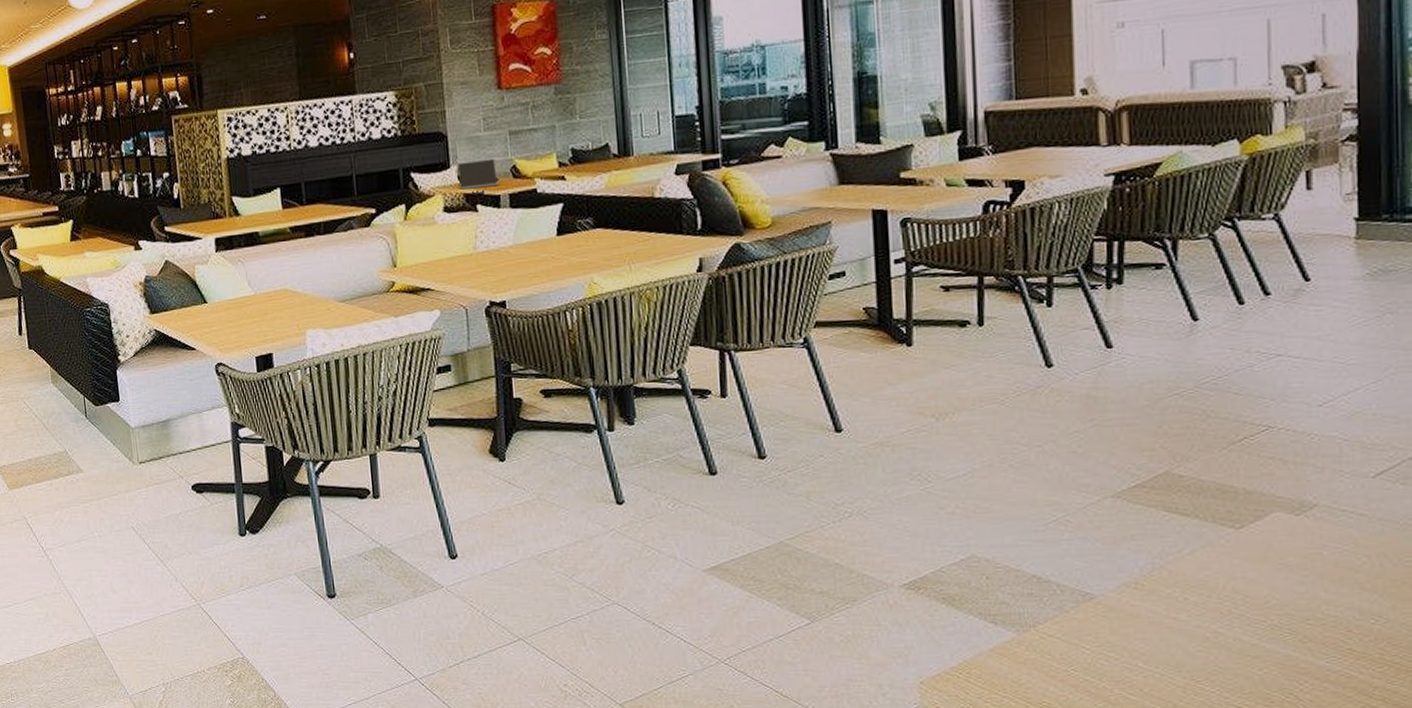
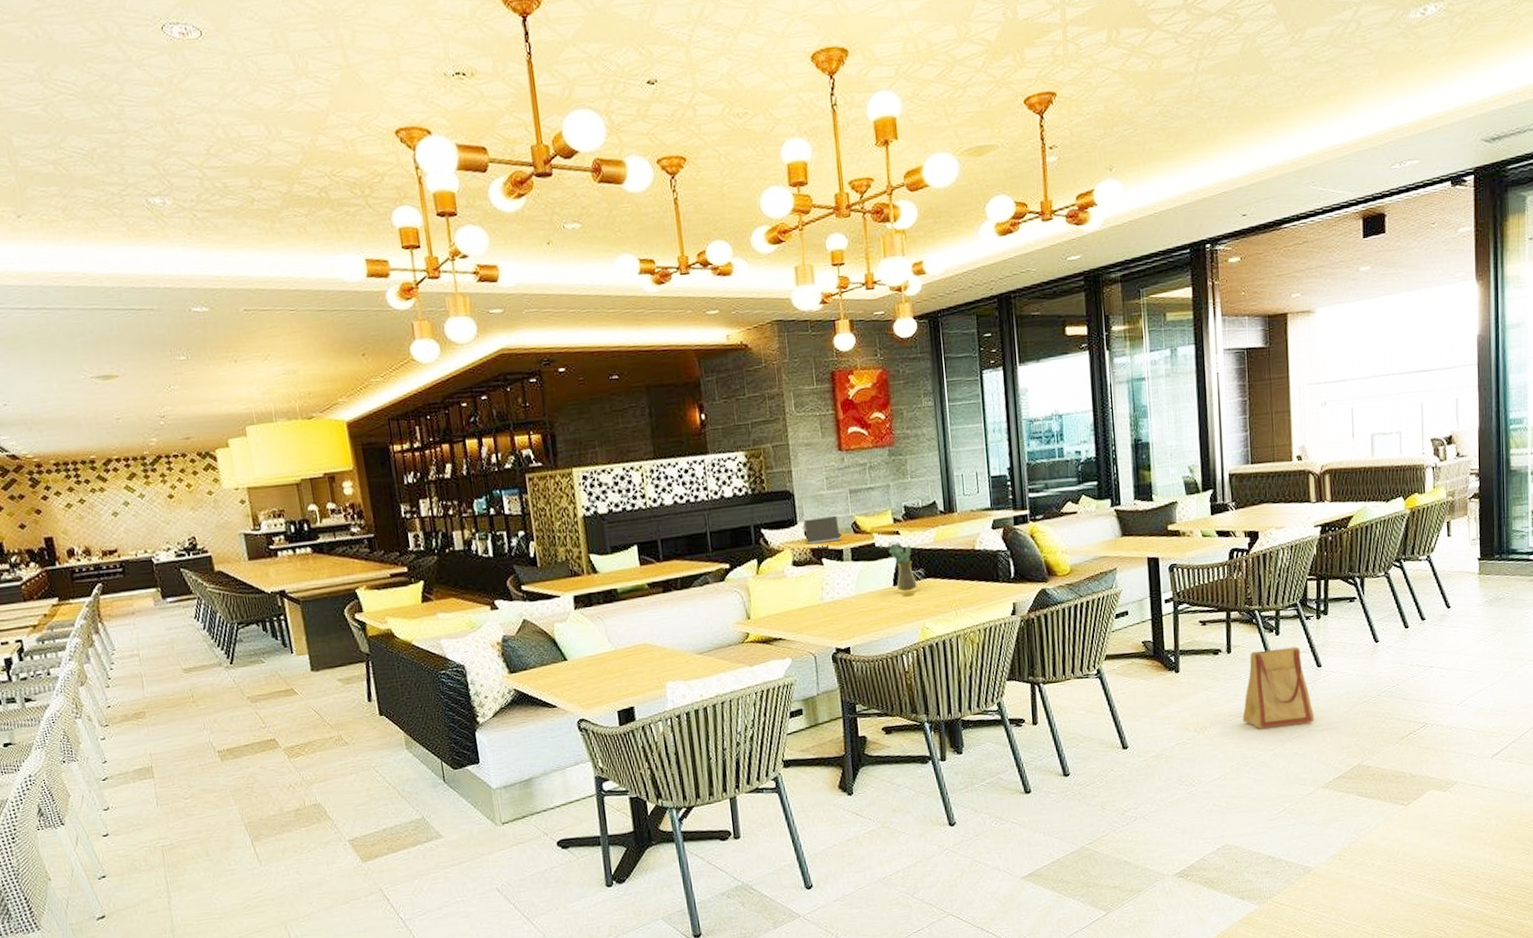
vase: none [551,187,585,250] -> present [887,541,917,598]
shopping bag: none [998,321,1102,420] -> present [1242,646,1315,729]

